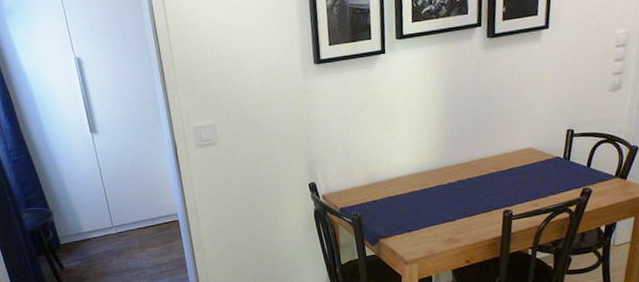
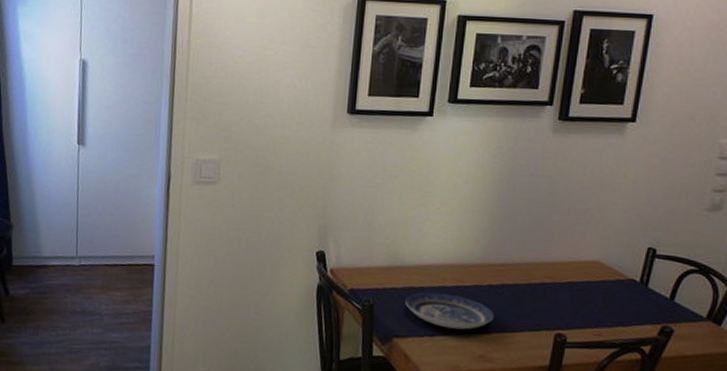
plate: none [385,196,456,224] -> present [405,292,495,330]

